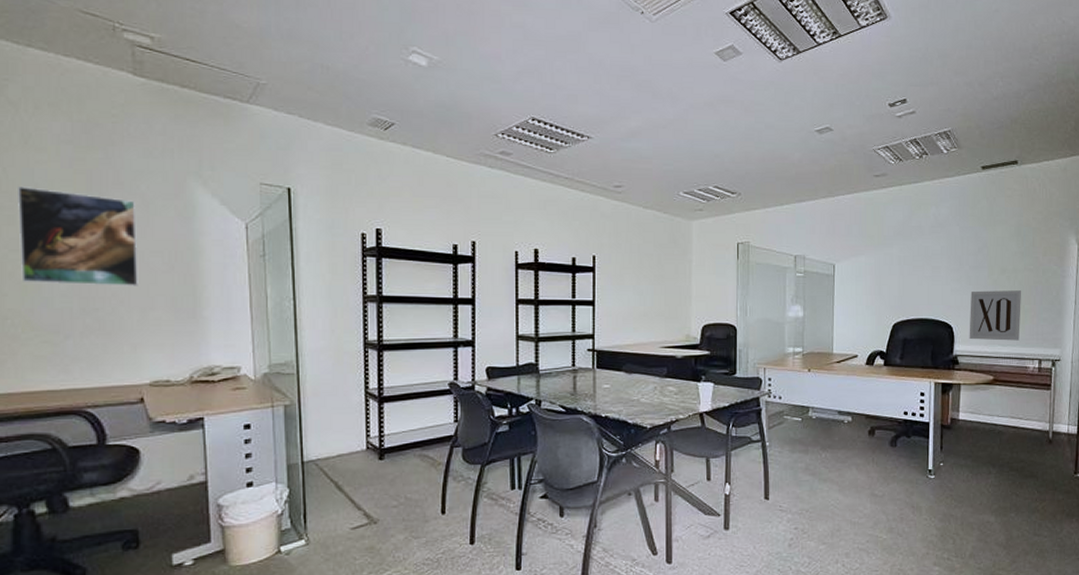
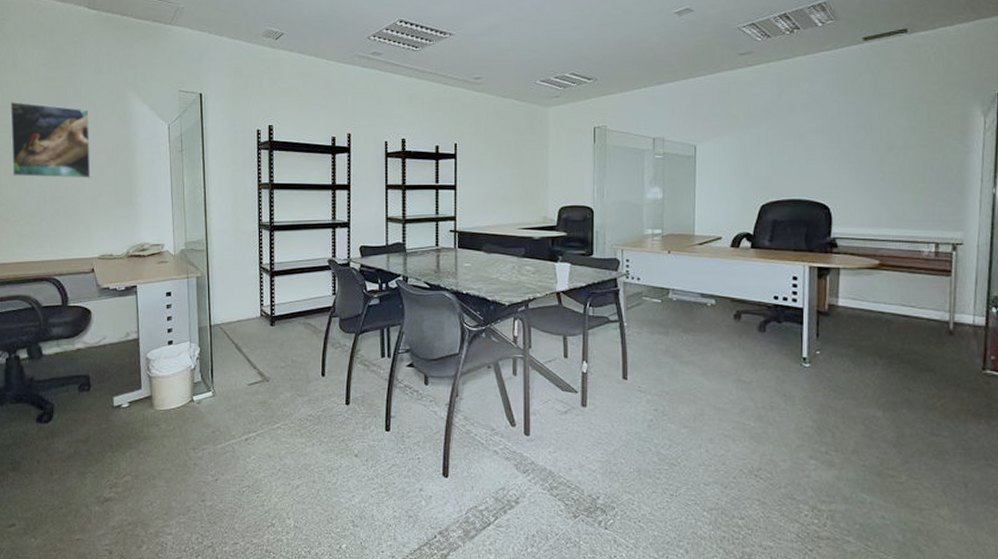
wall art: present [969,290,1021,341] -> none [849,168,913,223]

